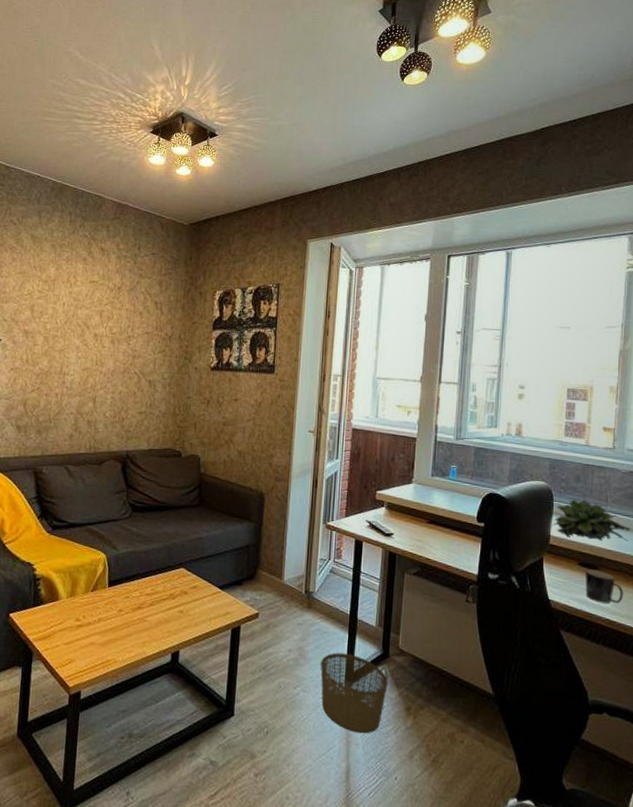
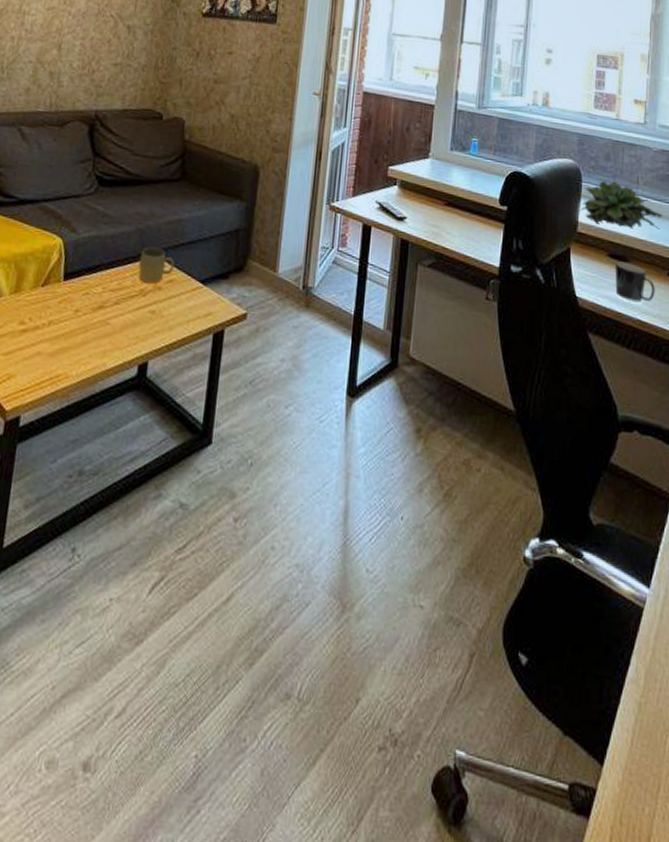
mug: none [168,559,197,590] -> present [138,246,175,284]
basket: present [320,652,388,734] -> none [317,362,397,463]

